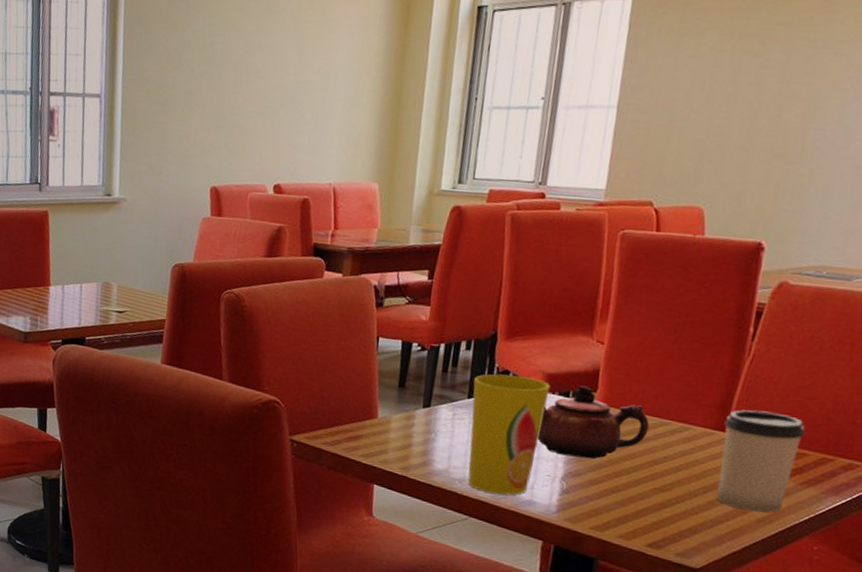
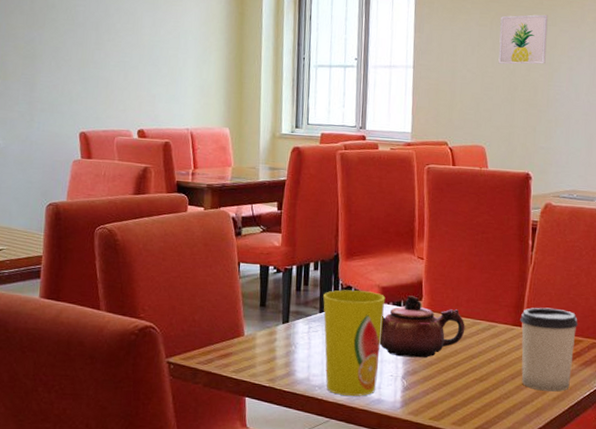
wall art: none [736,33,819,102] -> present [498,14,548,65]

